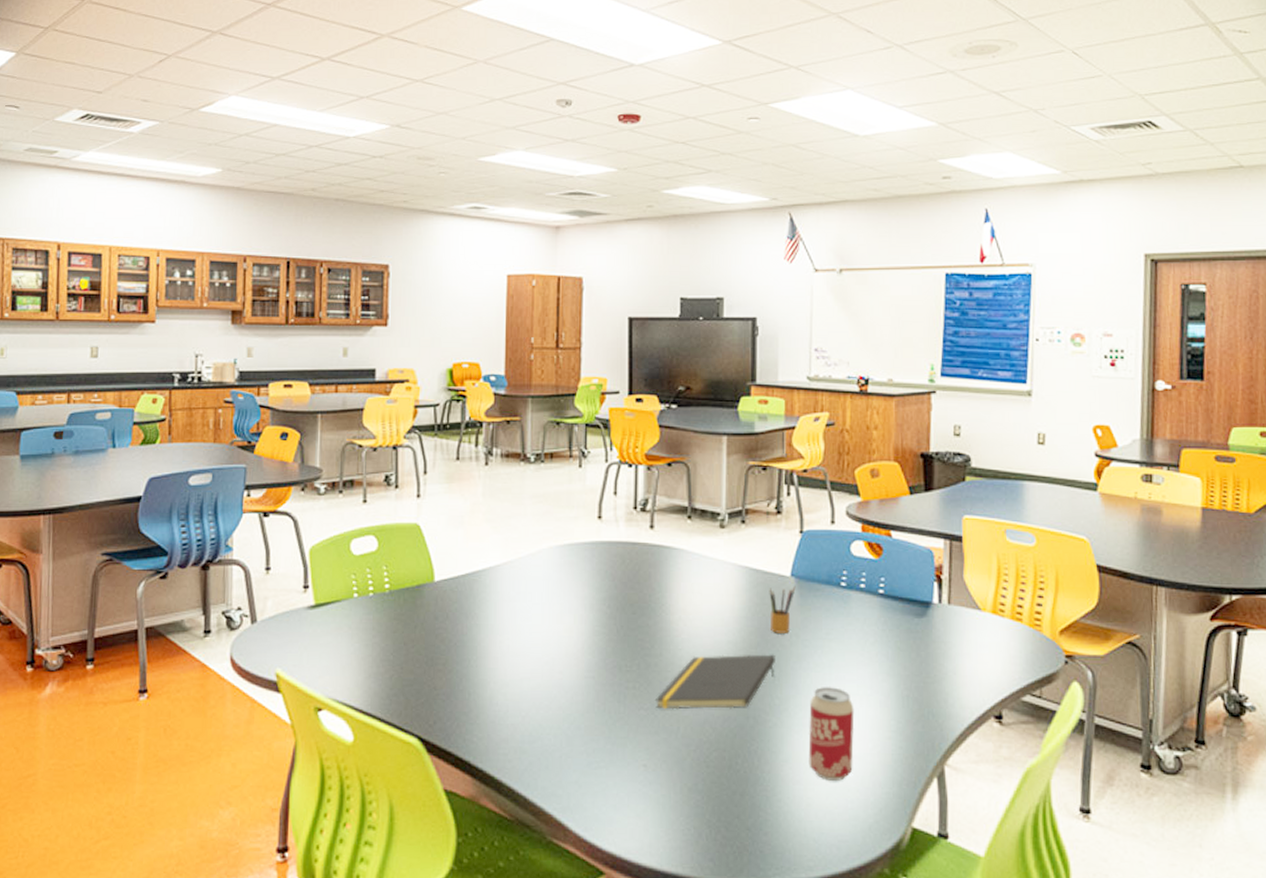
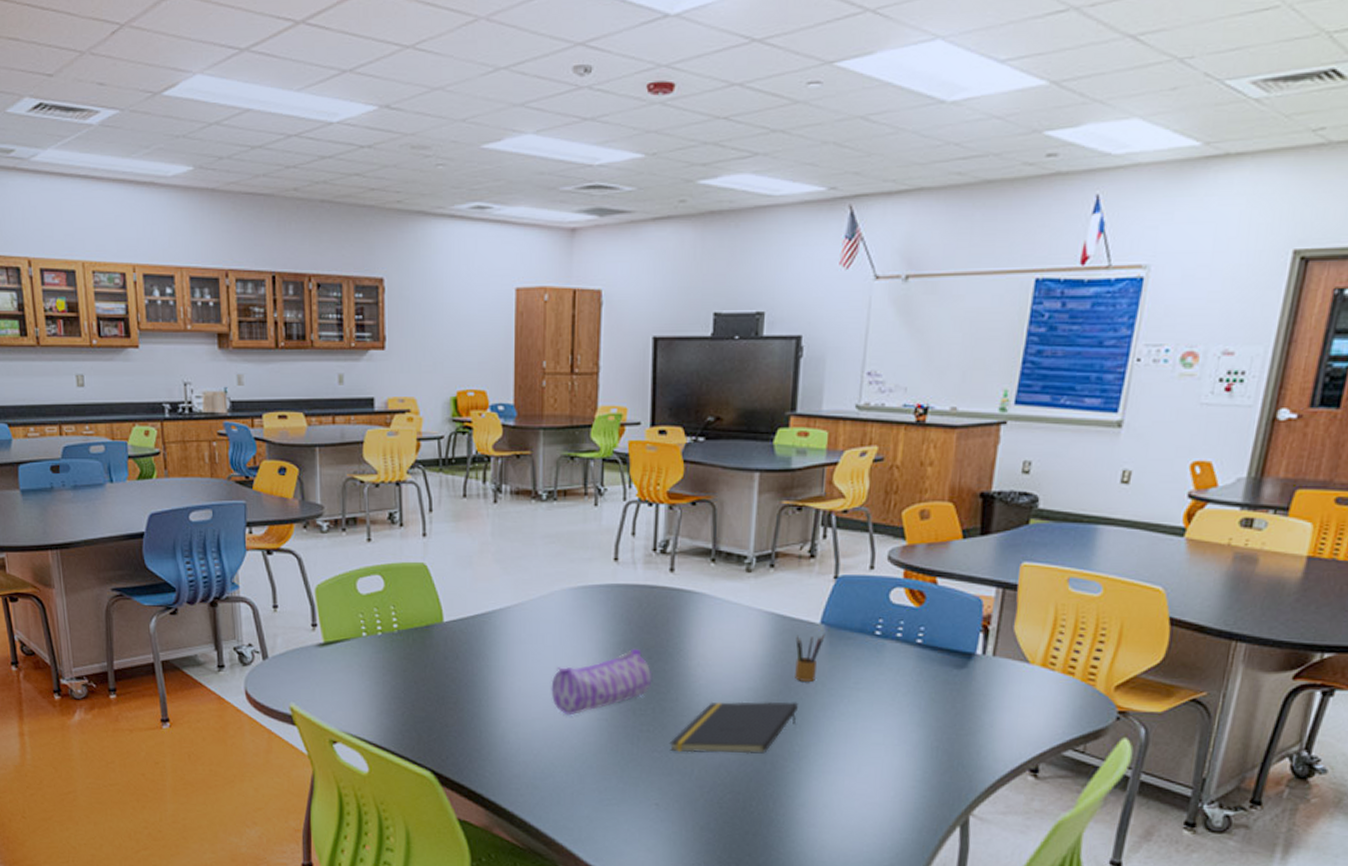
pencil case: none [539,605,637,674] -> present [551,649,652,716]
beverage can: present [808,686,855,781] -> none [825,735,879,826]

